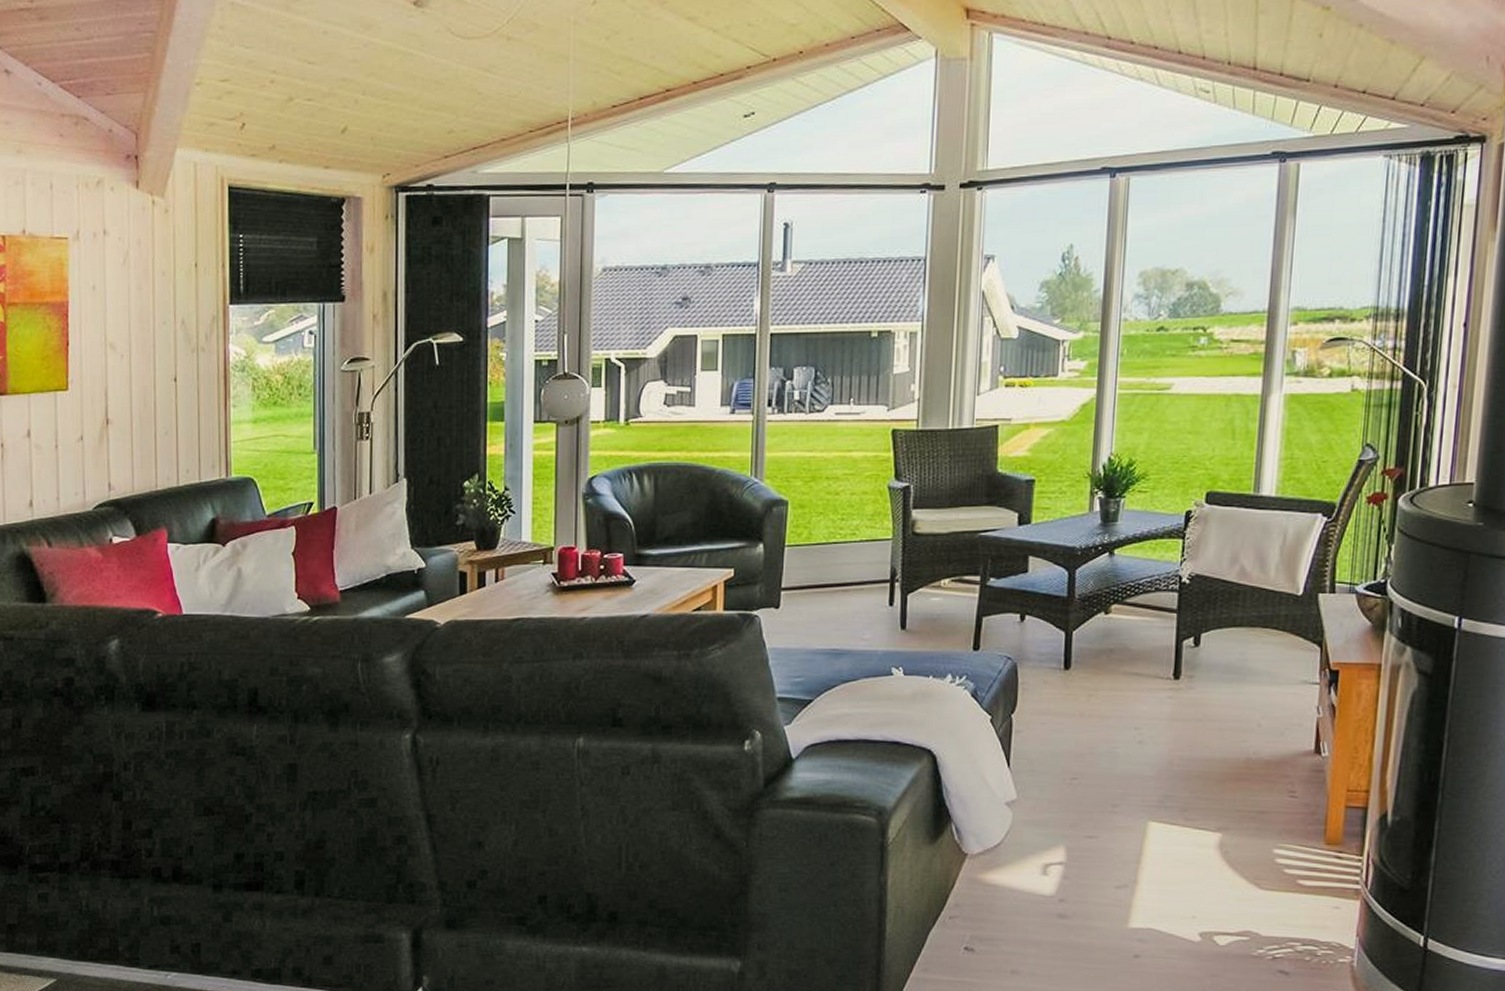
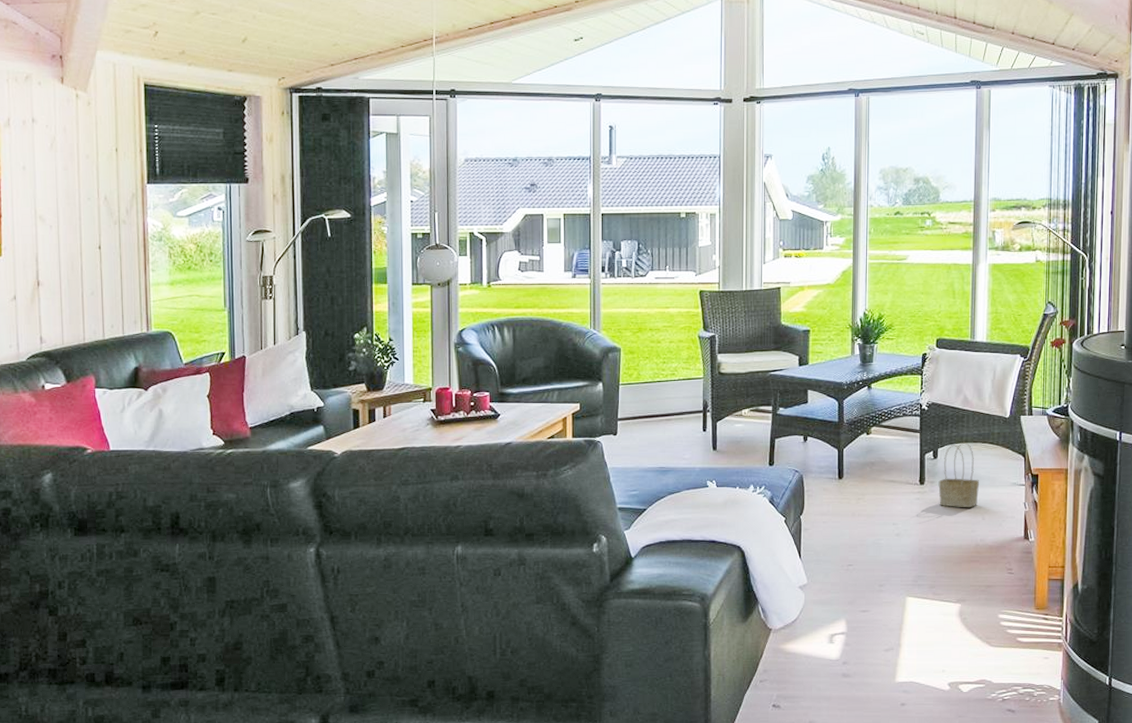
basket: none [1198,625,1257,711] -> present [938,442,980,508]

